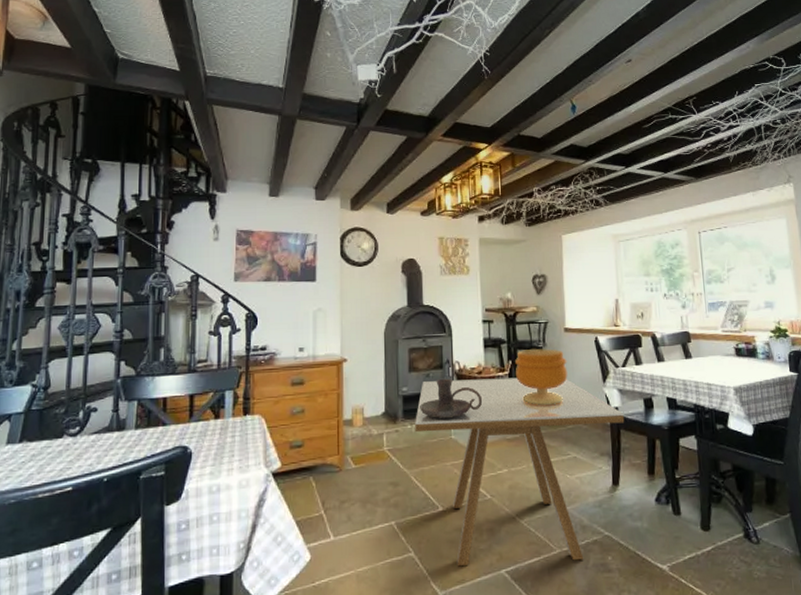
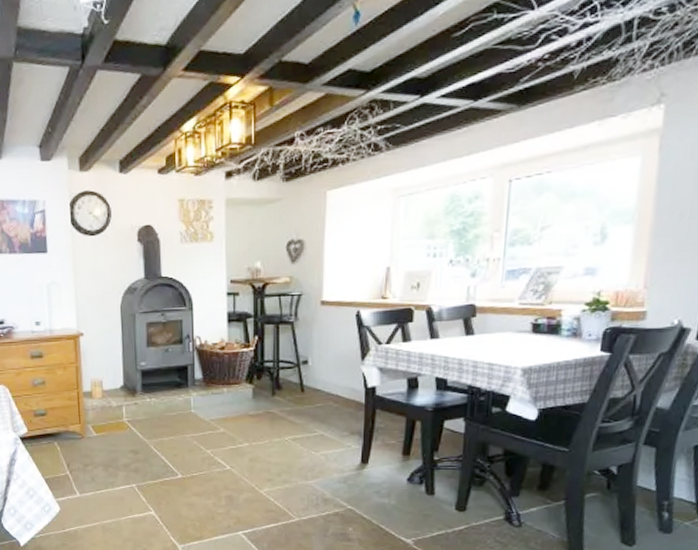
dining table: present [415,377,625,567] -> none [154,353,383,529]
candle holder: present [420,378,483,418] -> none [159,353,225,393]
footed bowl: present [515,349,568,406] -> none [262,323,321,383]

